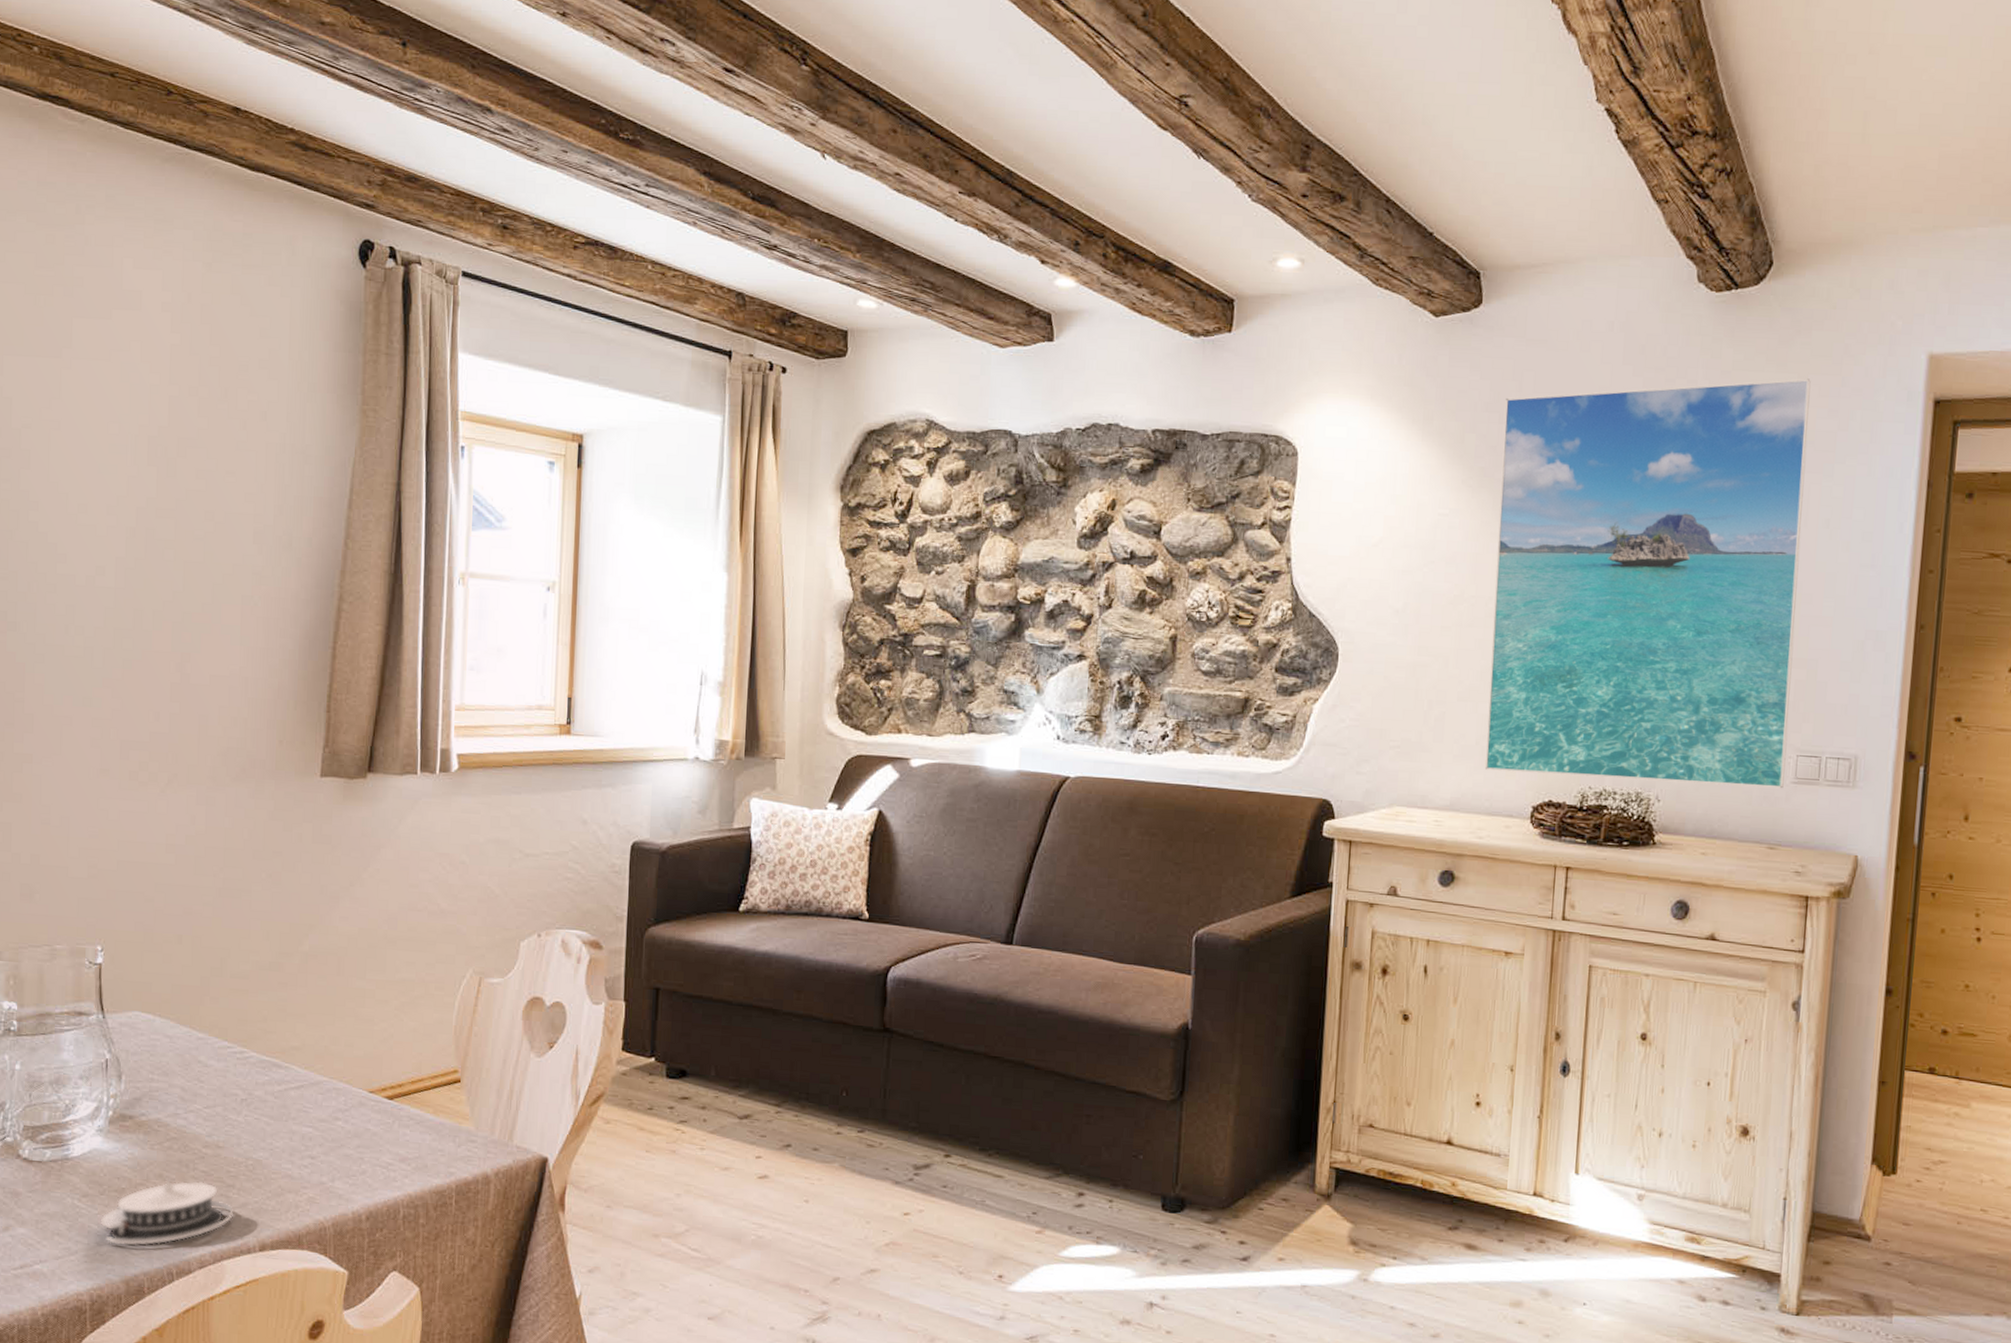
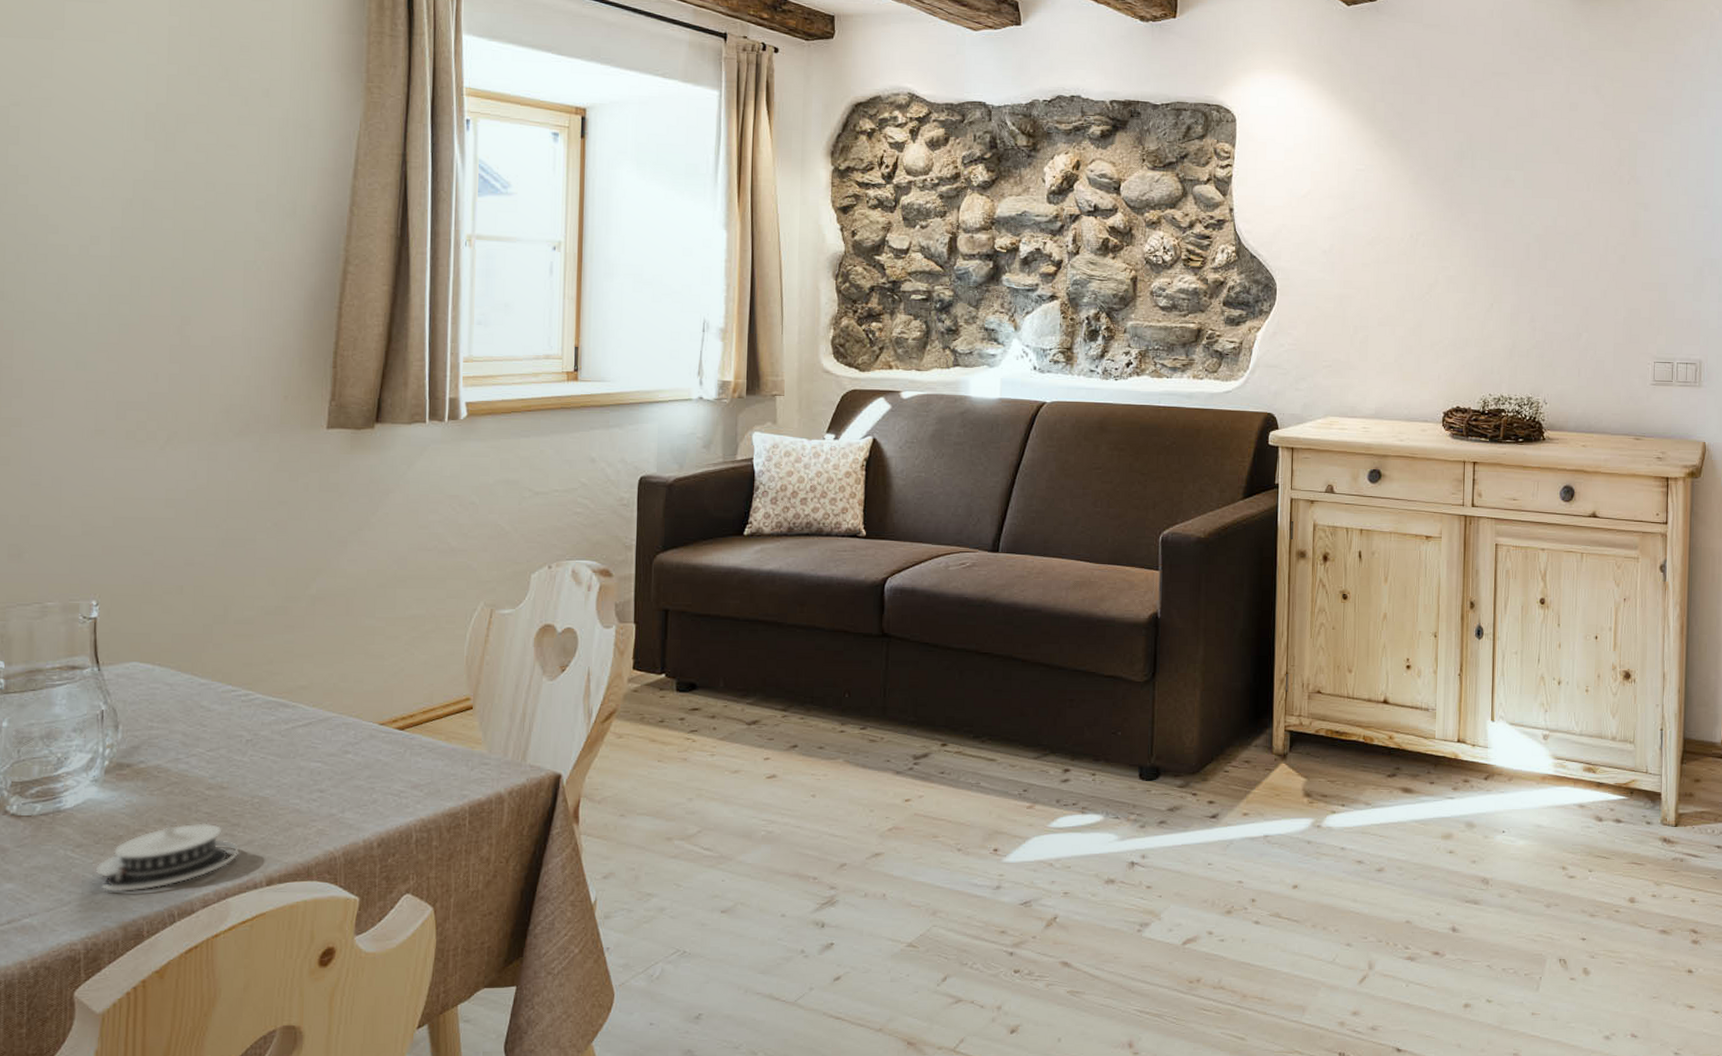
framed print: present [1484,378,1811,789] -> none [1402,56,1651,390]

